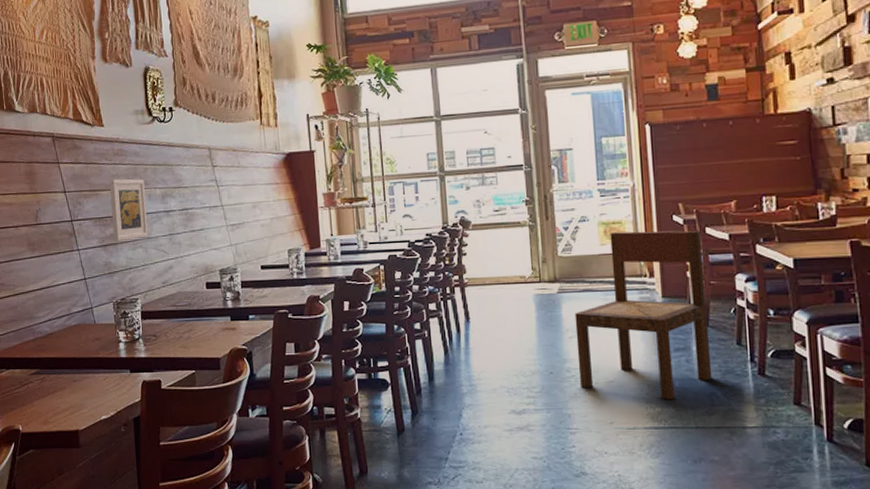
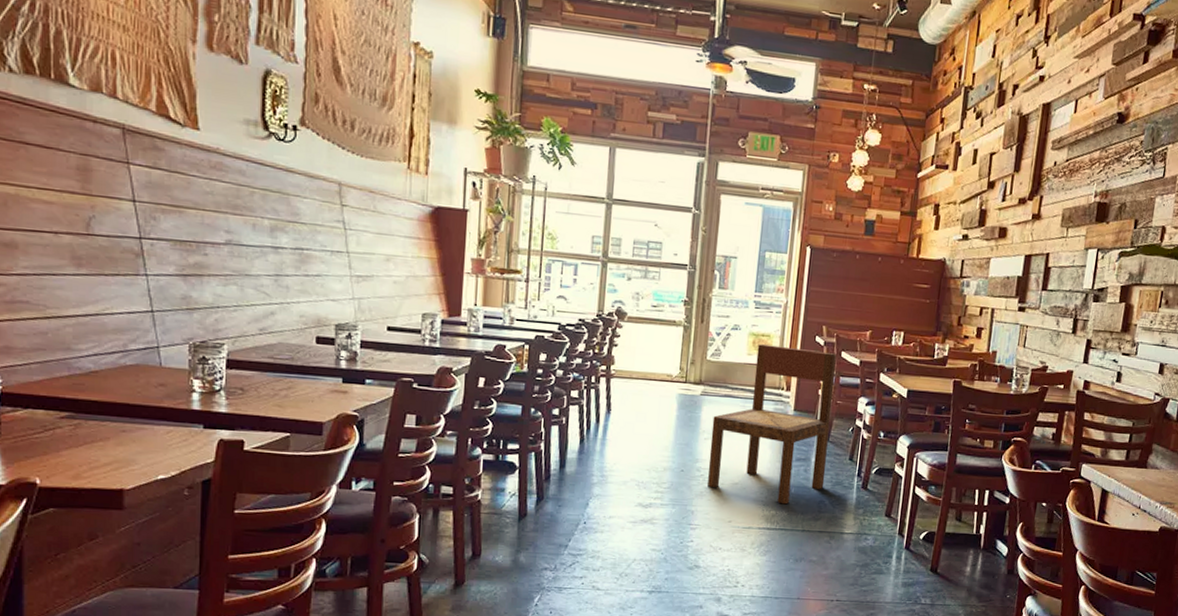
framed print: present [109,179,148,242] -> none [198,197,249,274]

